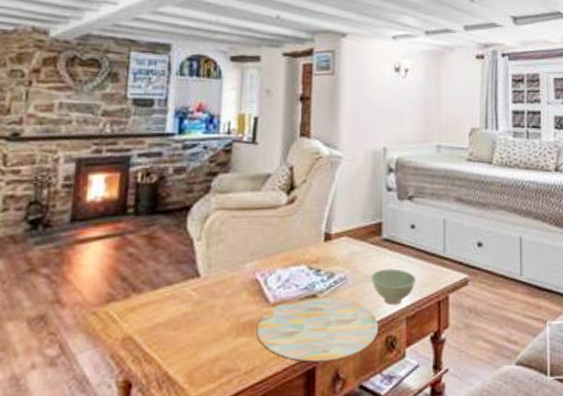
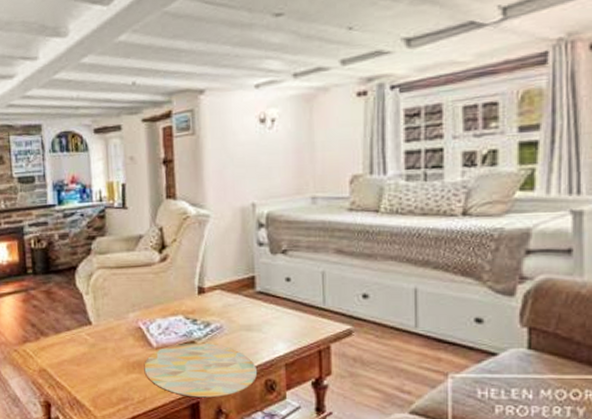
bowl: present [371,268,417,306] -> none [247,319,294,353]

